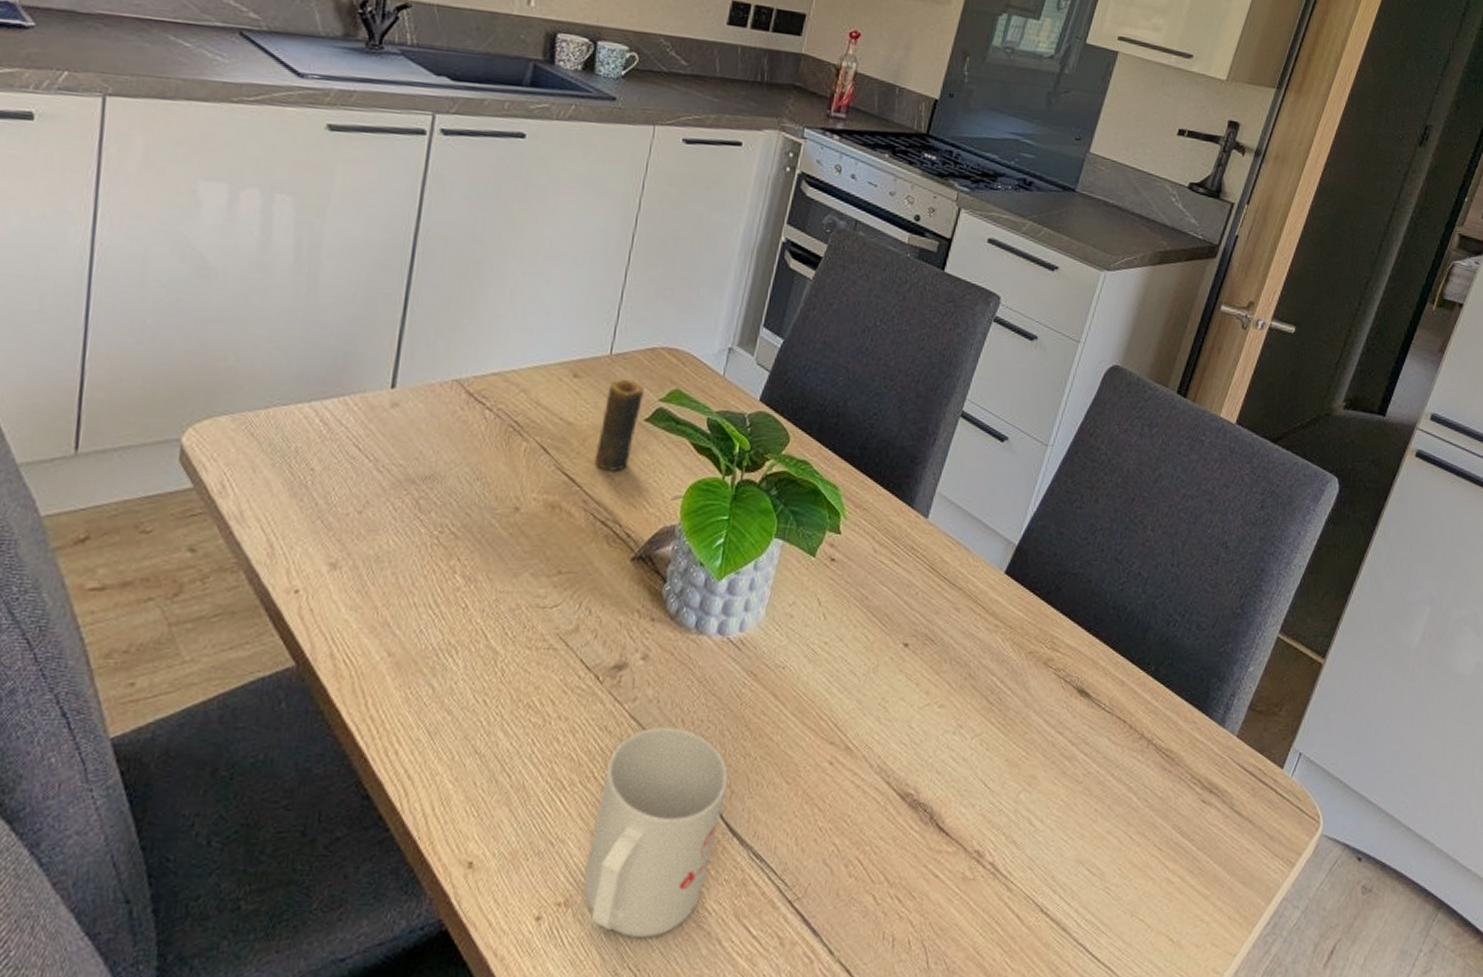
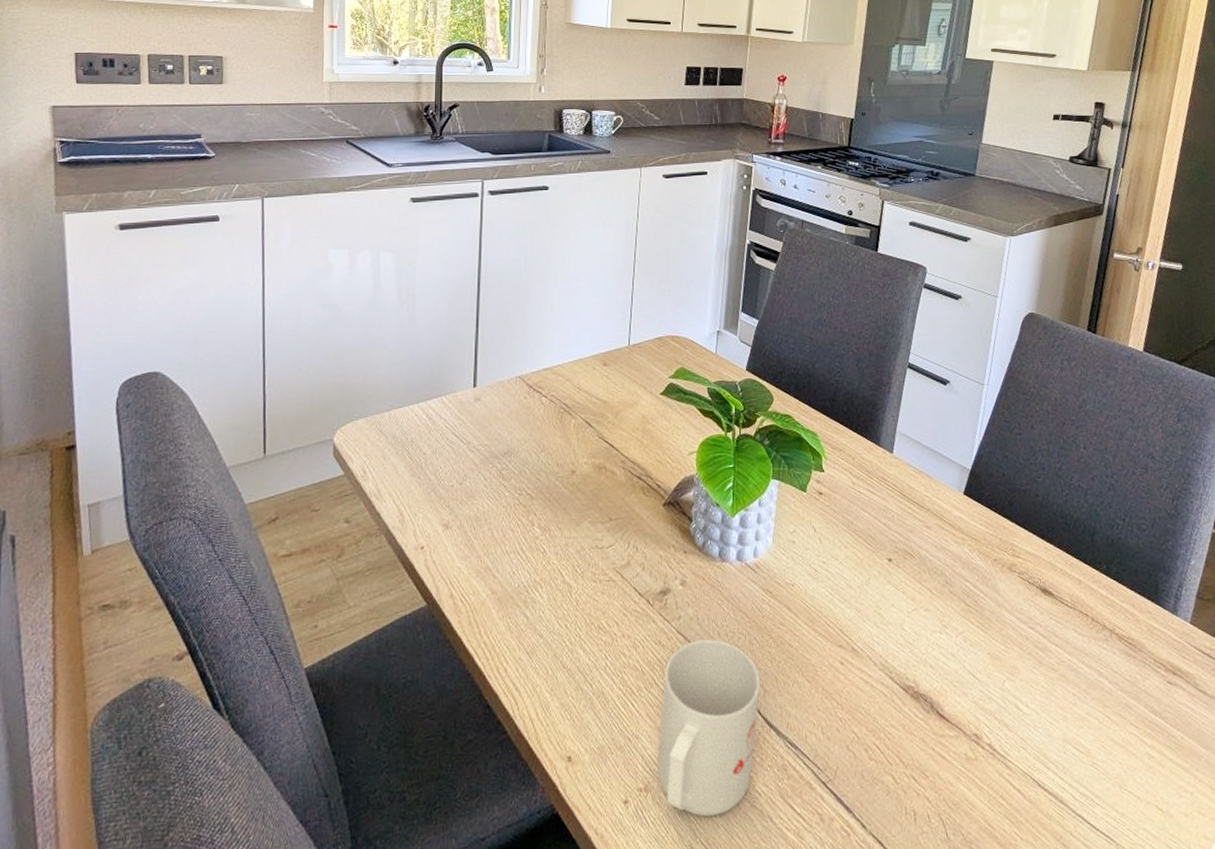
candle: present [594,379,644,471] -> none [626,364,657,436]

